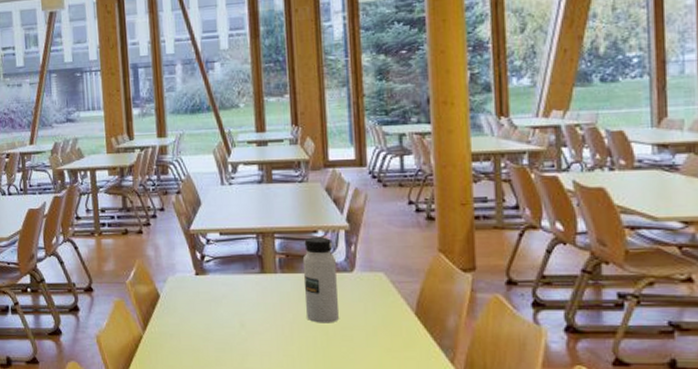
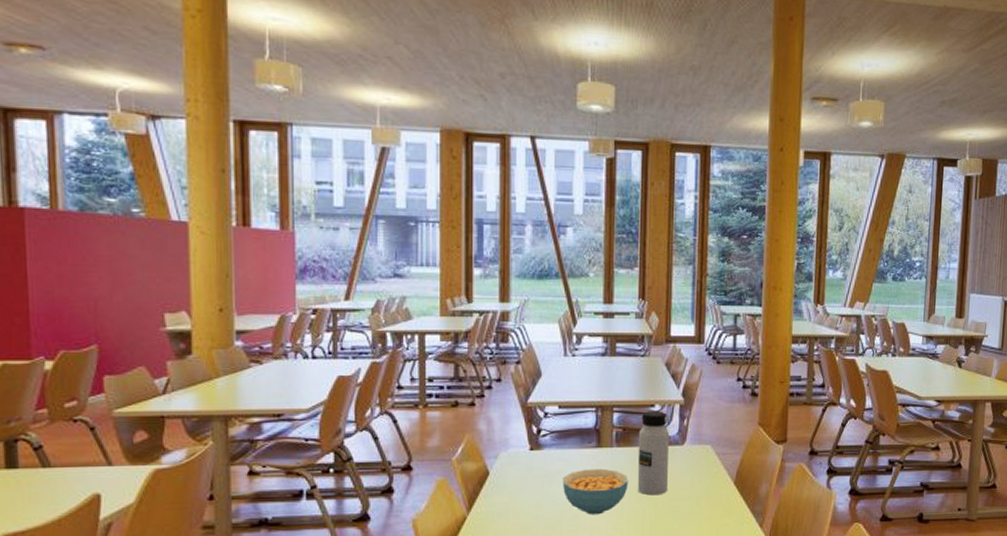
cereal bowl: none [228,294,296,340] -> present [562,468,629,515]

